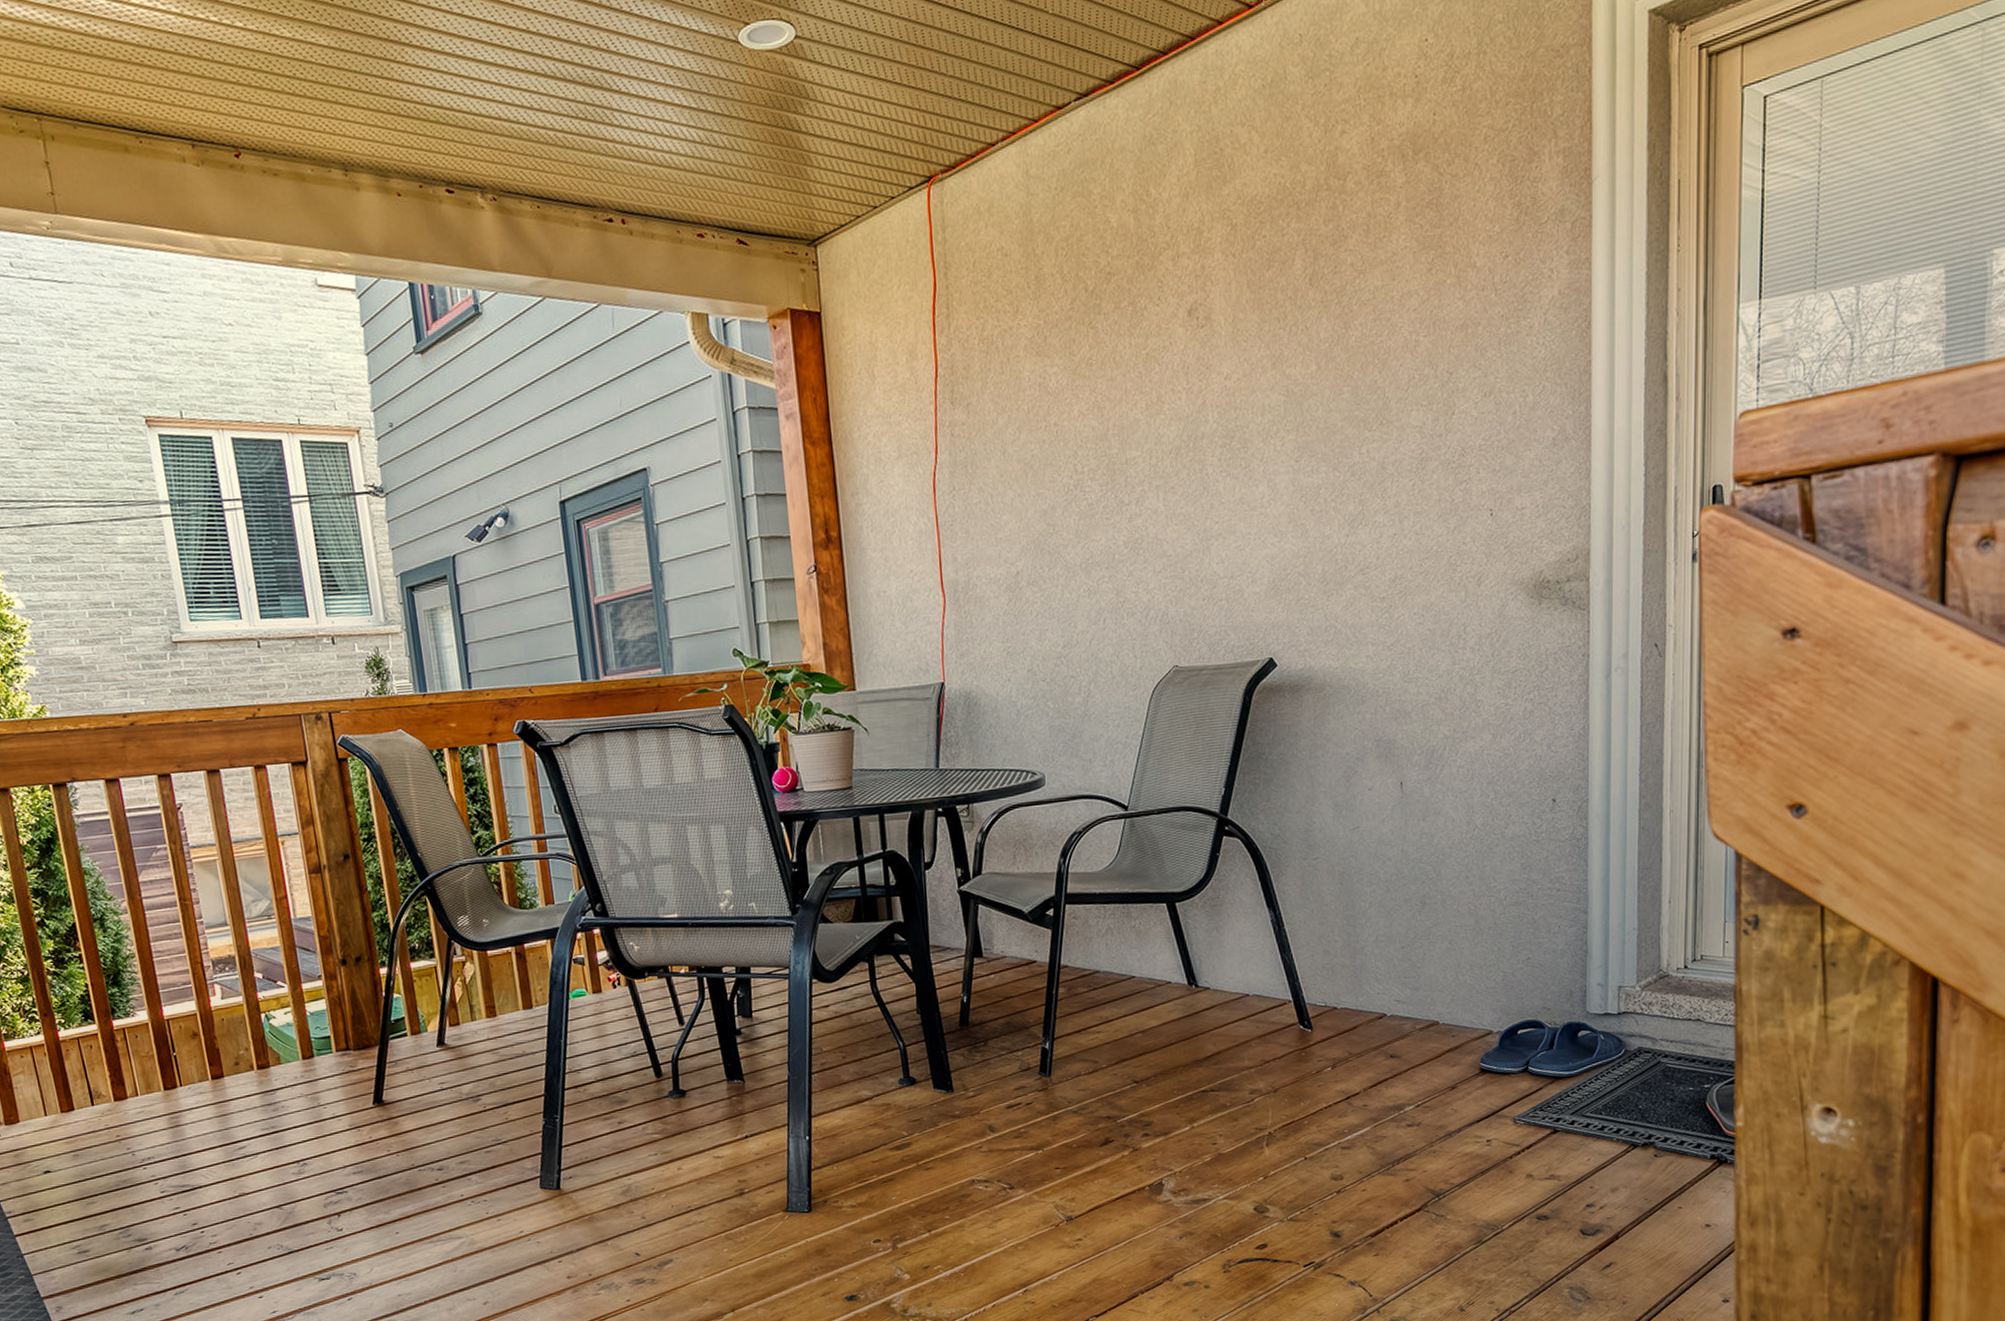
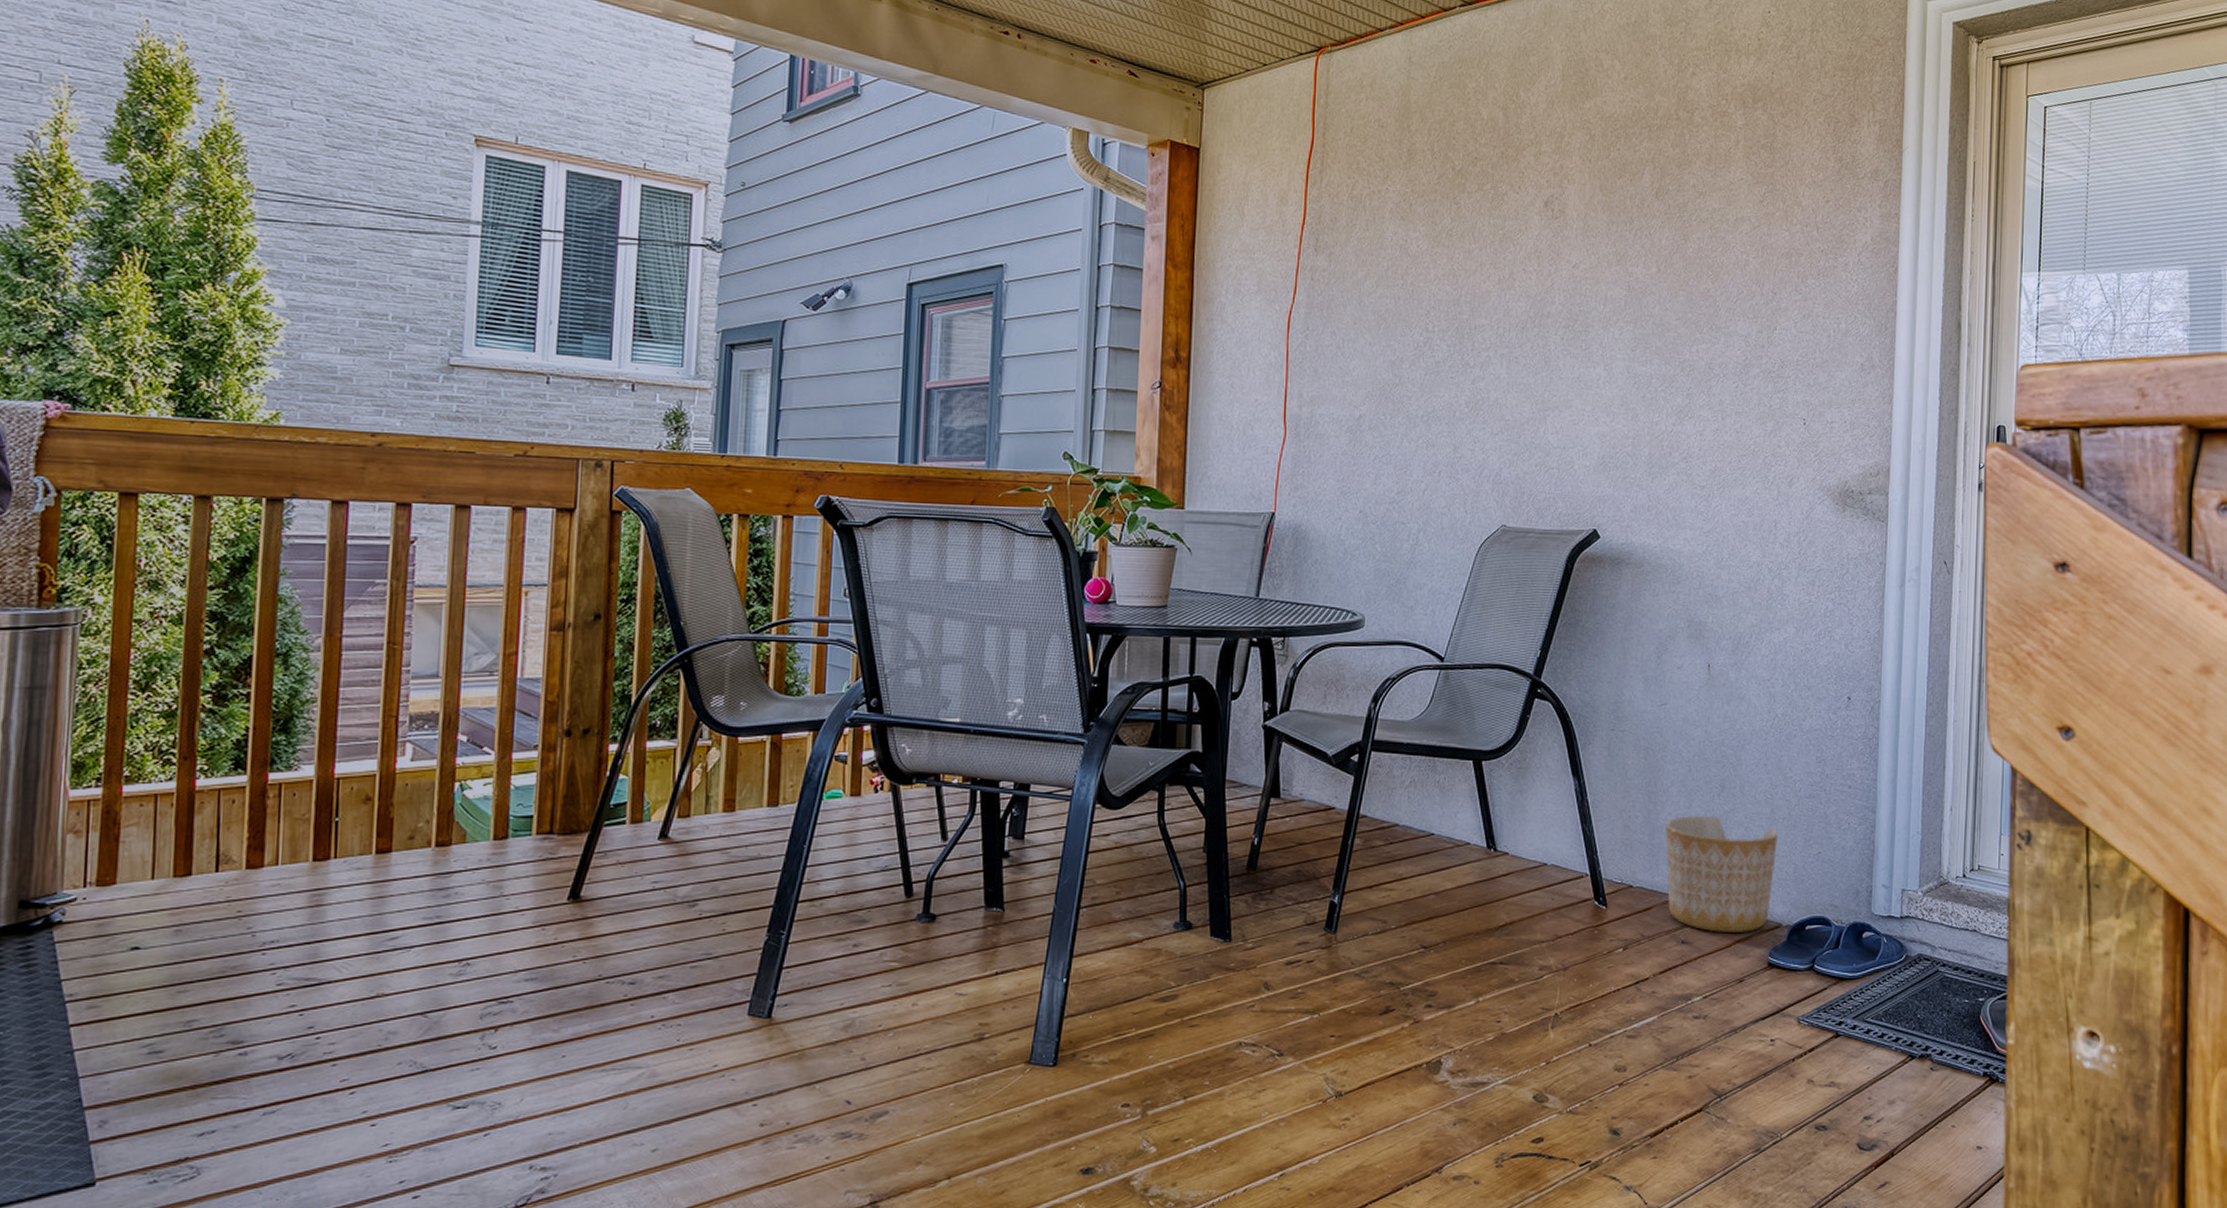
planter: none [1366,932,1484,1045] -> present [1665,816,1778,932]

